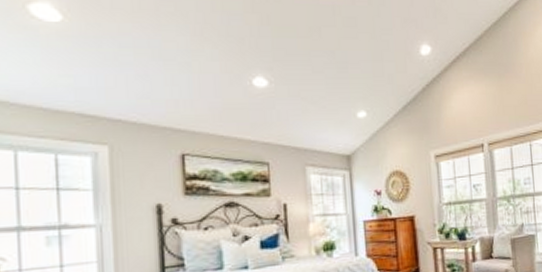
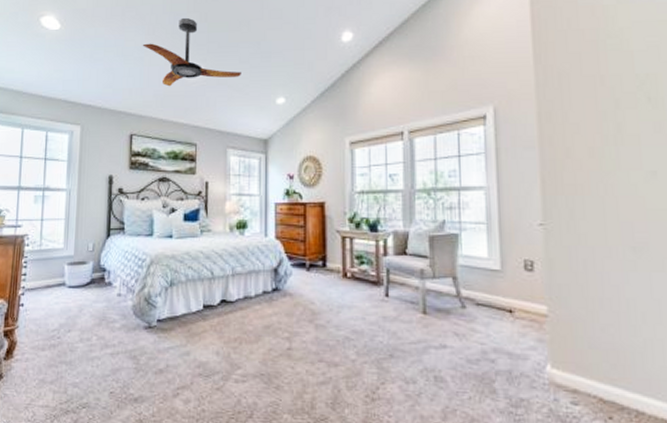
ceiling fan: none [187,18,316,98] -> present [142,17,241,87]

